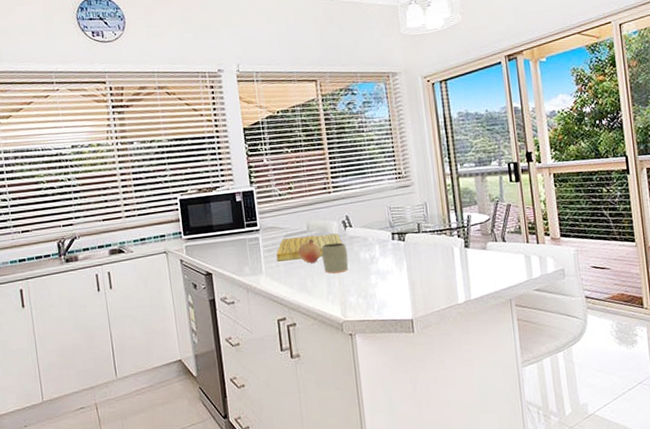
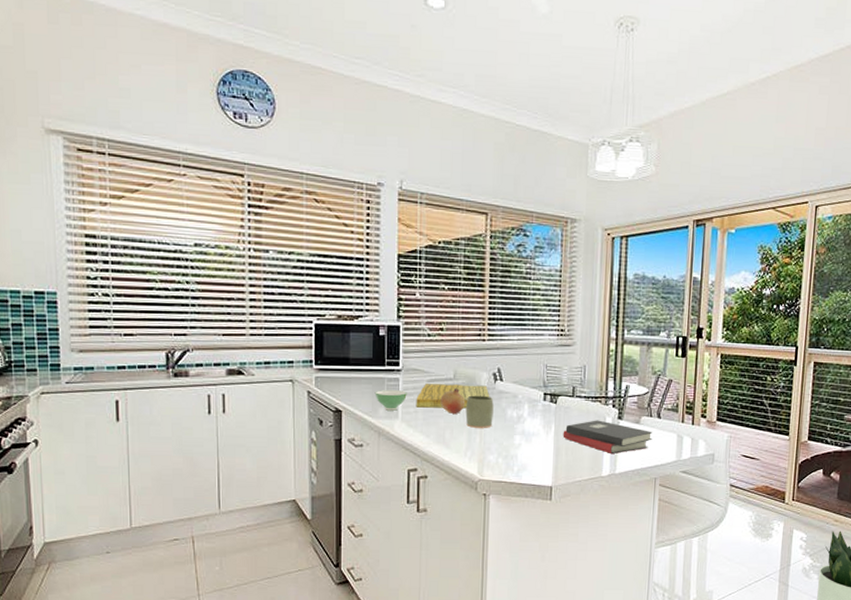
bowl: none [239,247,268,268] -> present [375,389,407,411]
hardback book: none [415,251,501,281] -> present [563,420,653,454]

